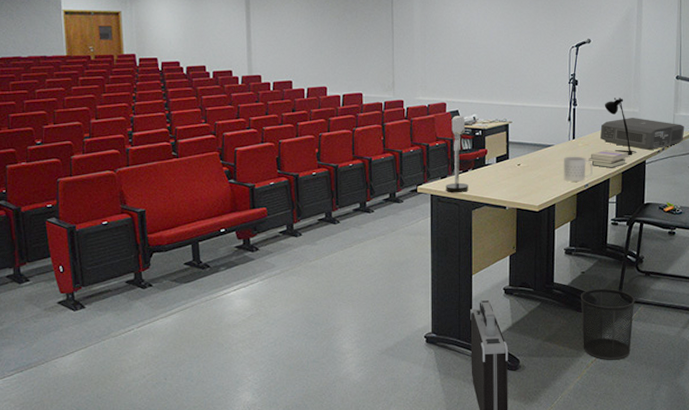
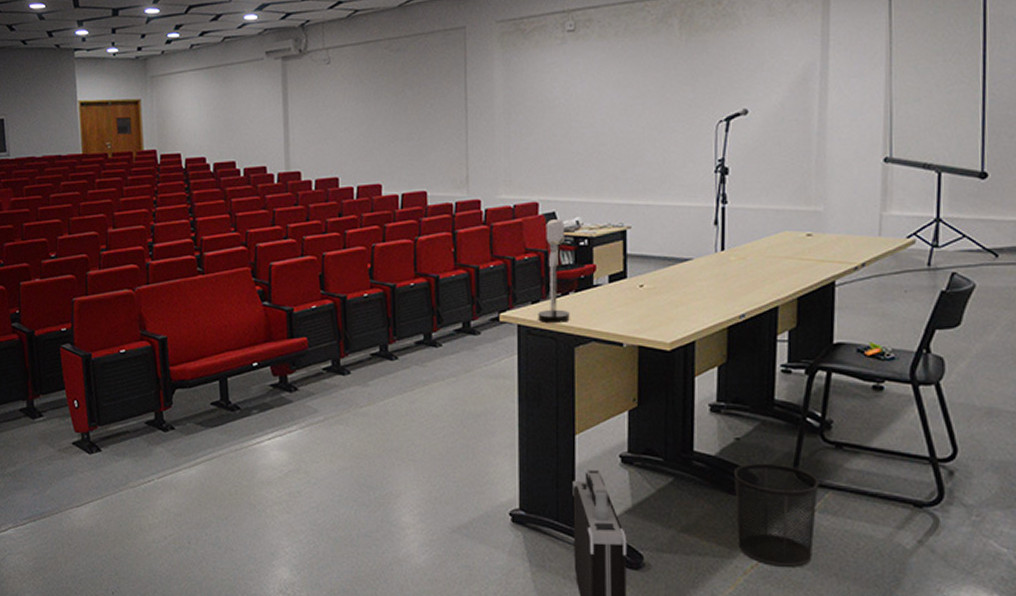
mug: present [563,156,593,183] -> none [706,274,752,312]
books: present [588,150,628,168] -> none [745,266,807,292]
projector: present [599,118,685,151] -> none [762,219,899,267]
desk lamp: present [604,98,636,156] -> none [769,191,820,275]

